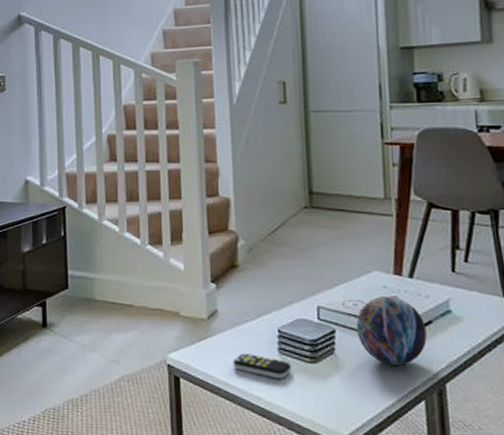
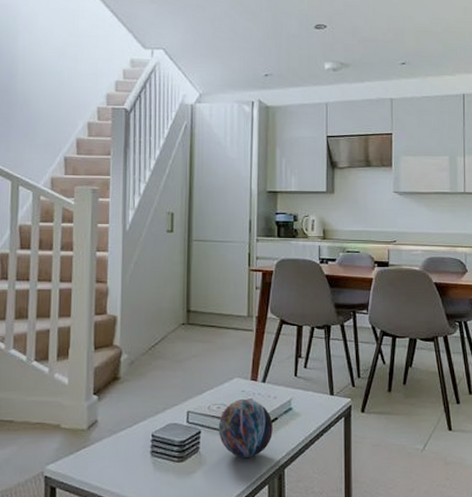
remote control: present [233,352,292,379] -> none [108,458,161,480]

